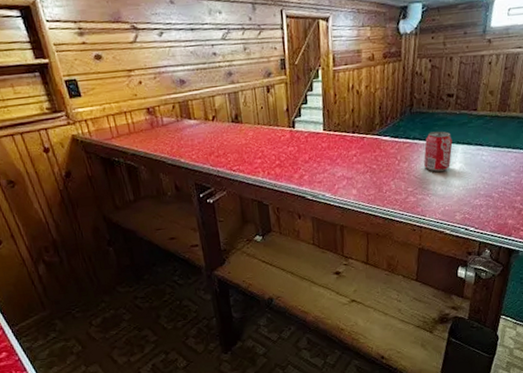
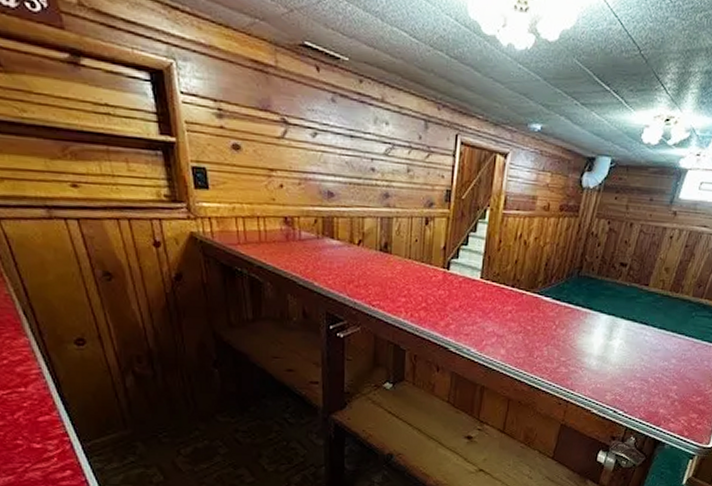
beverage can: present [424,131,453,172] -> none [583,300,617,345]

